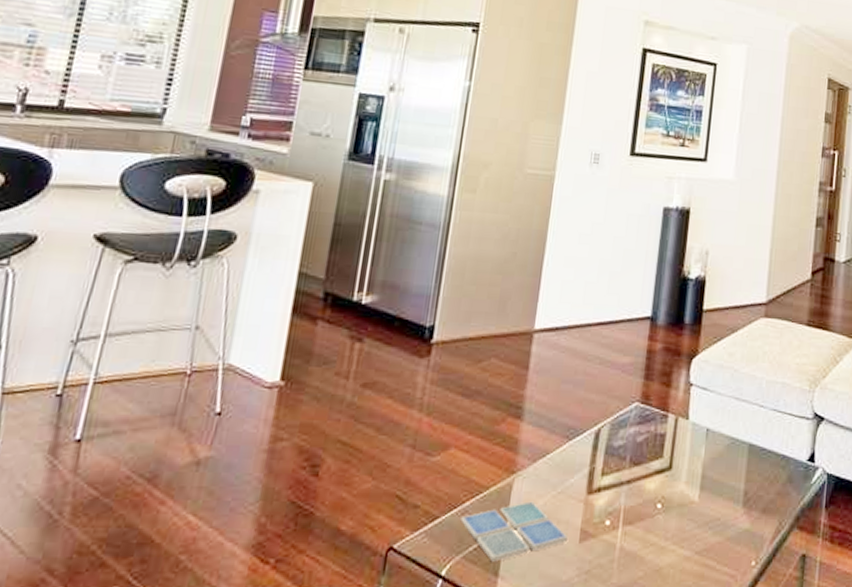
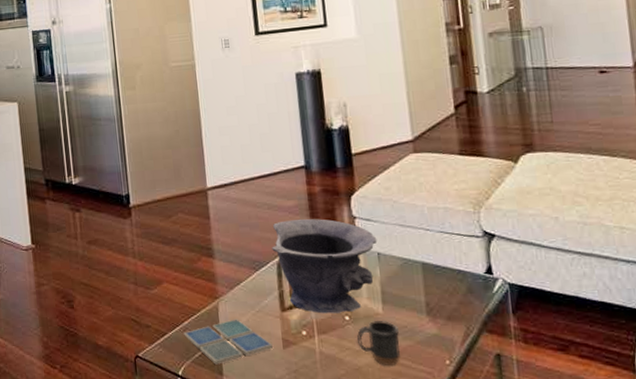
decorative bowl: none [593,380,710,500] -> present [272,219,377,314]
mug: none [665,511,712,568] -> present [357,321,400,367]

